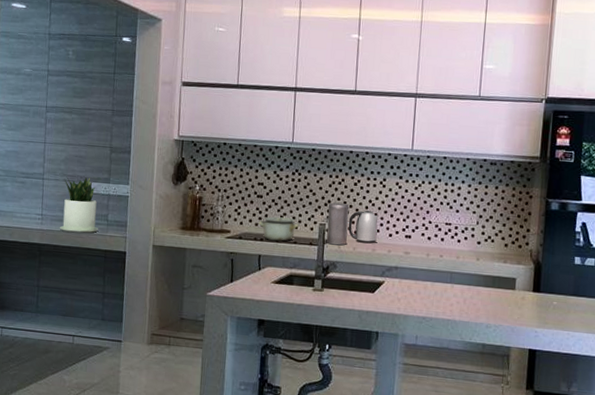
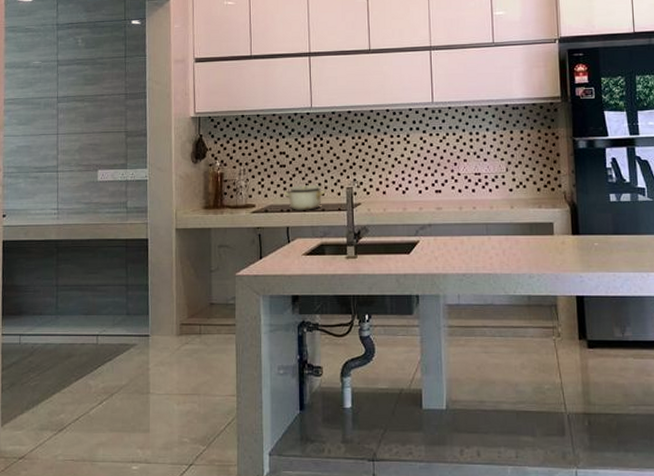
planter: present [59,176,99,234] -> none [76,165,118,225]
canister: present [326,202,350,246] -> none [353,164,377,208]
kettle: present [348,210,379,244] -> none [376,168,407,204]

